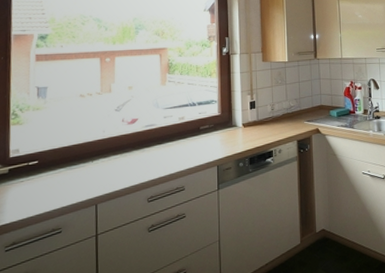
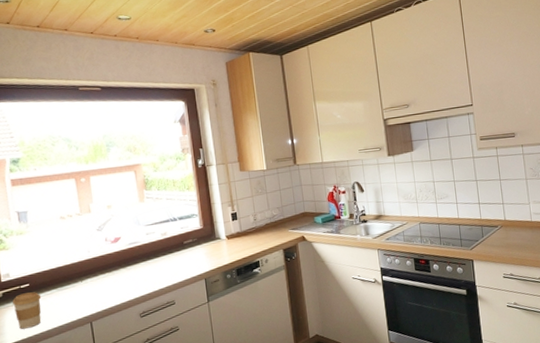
coffee cup: none [18,170,49,208] -> present [12,292,42,329]

